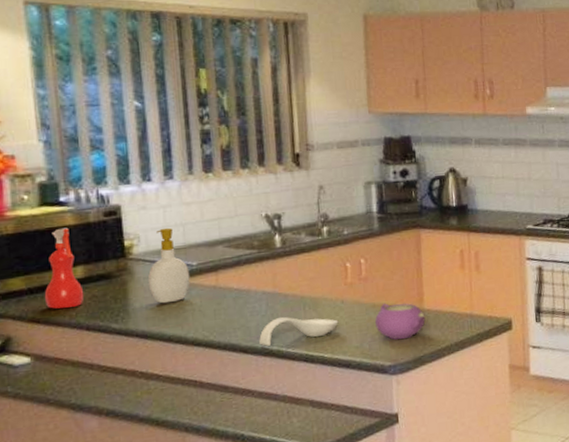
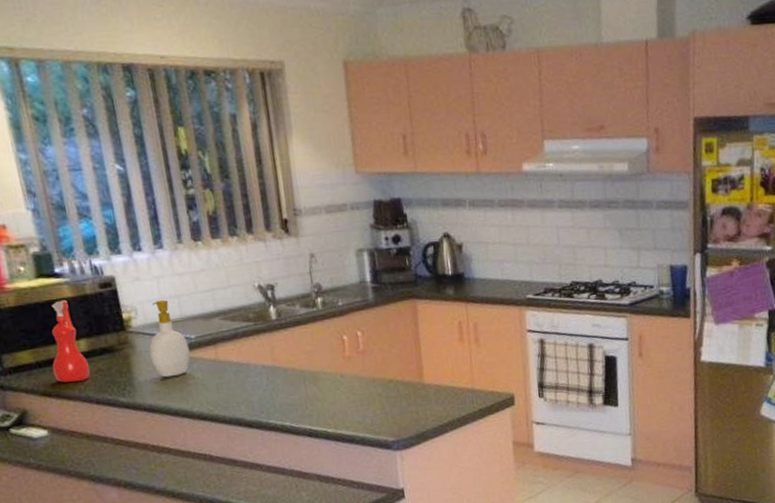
spoon rest: present [259,316,339,346] -> none [262,391,340,421]
teapot: present [374,303,426,340] -> none [375,377,426,415]

